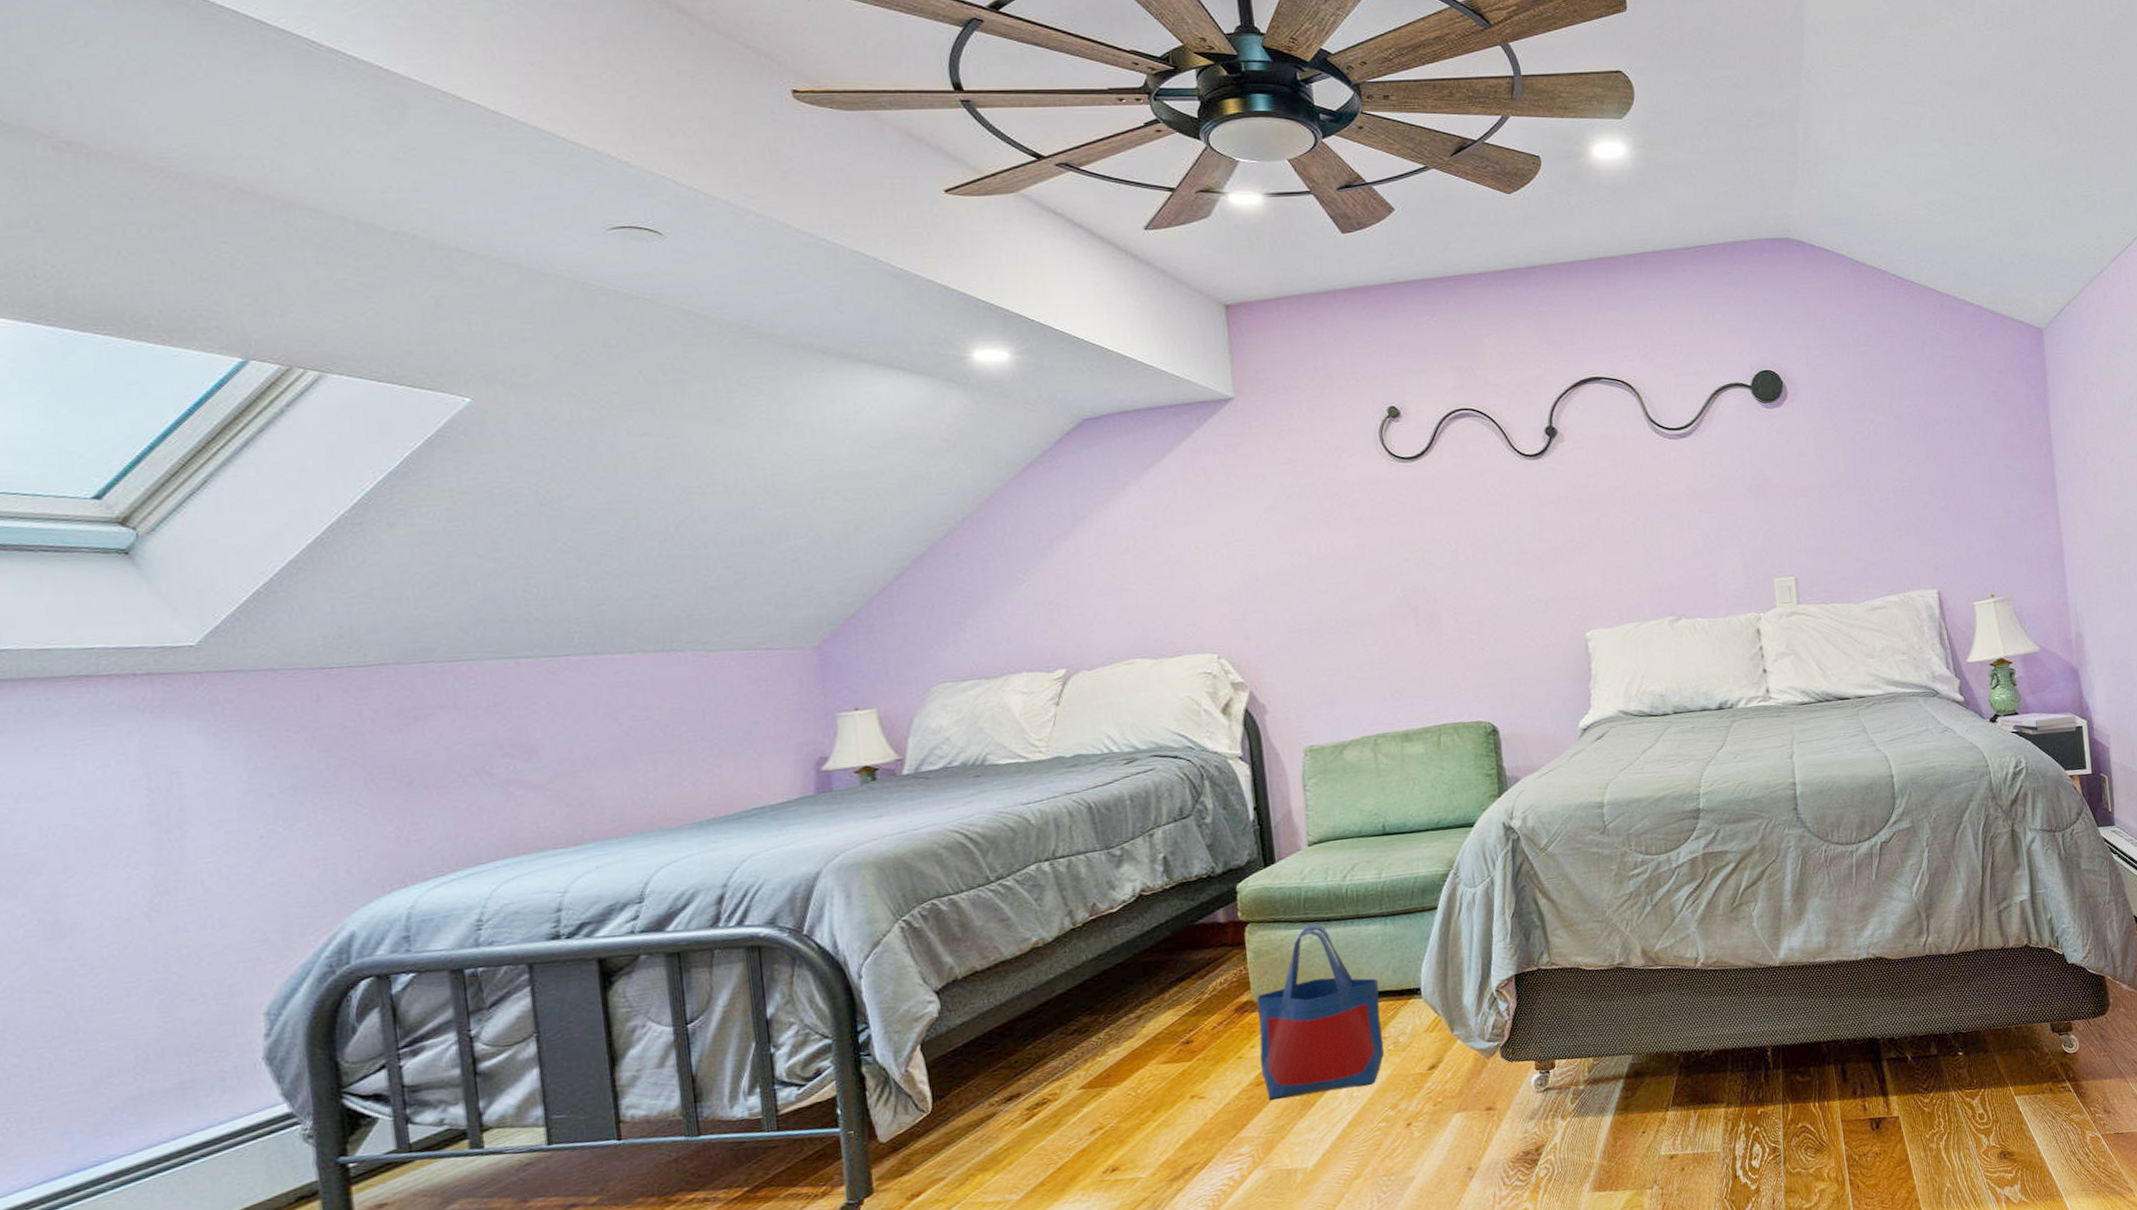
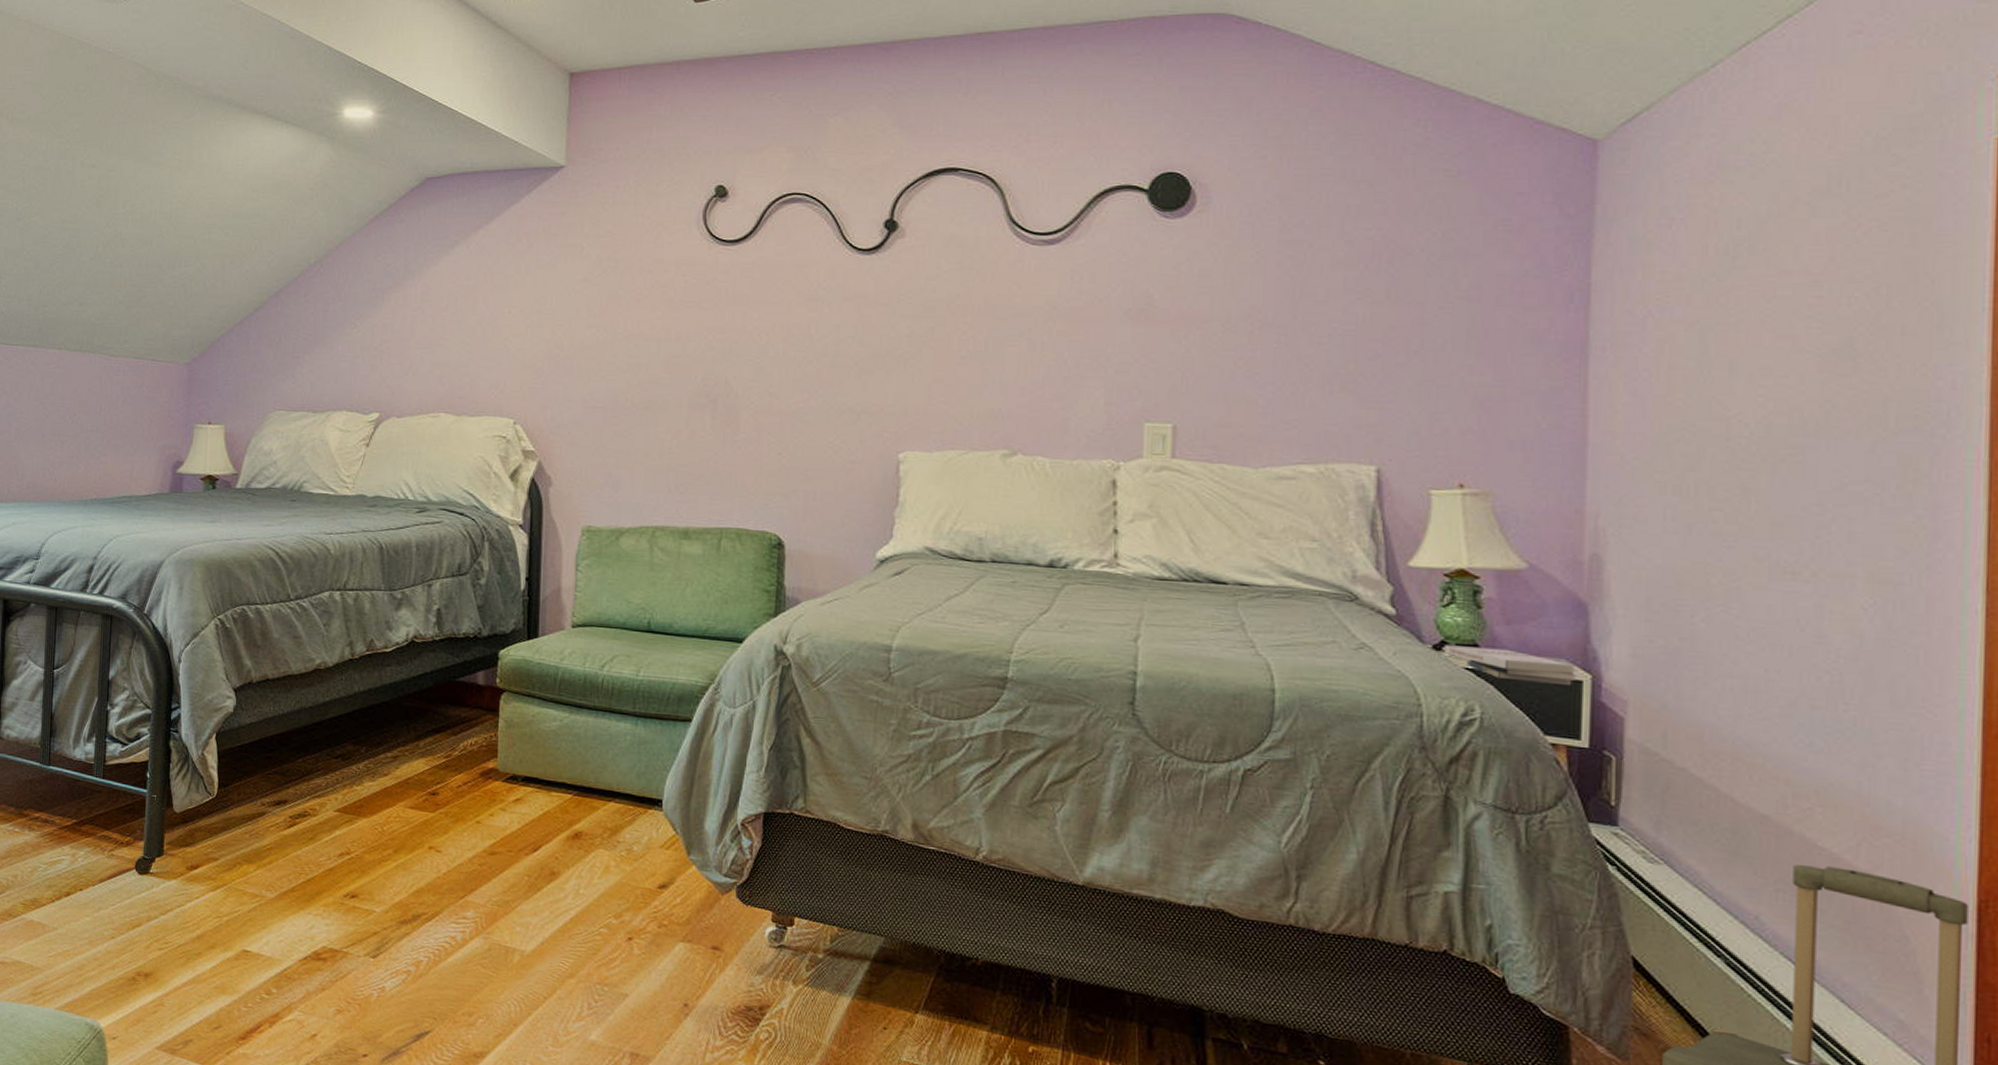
tote bag: present [1256,924,1385,1101] -> none [496,707,620,887]

